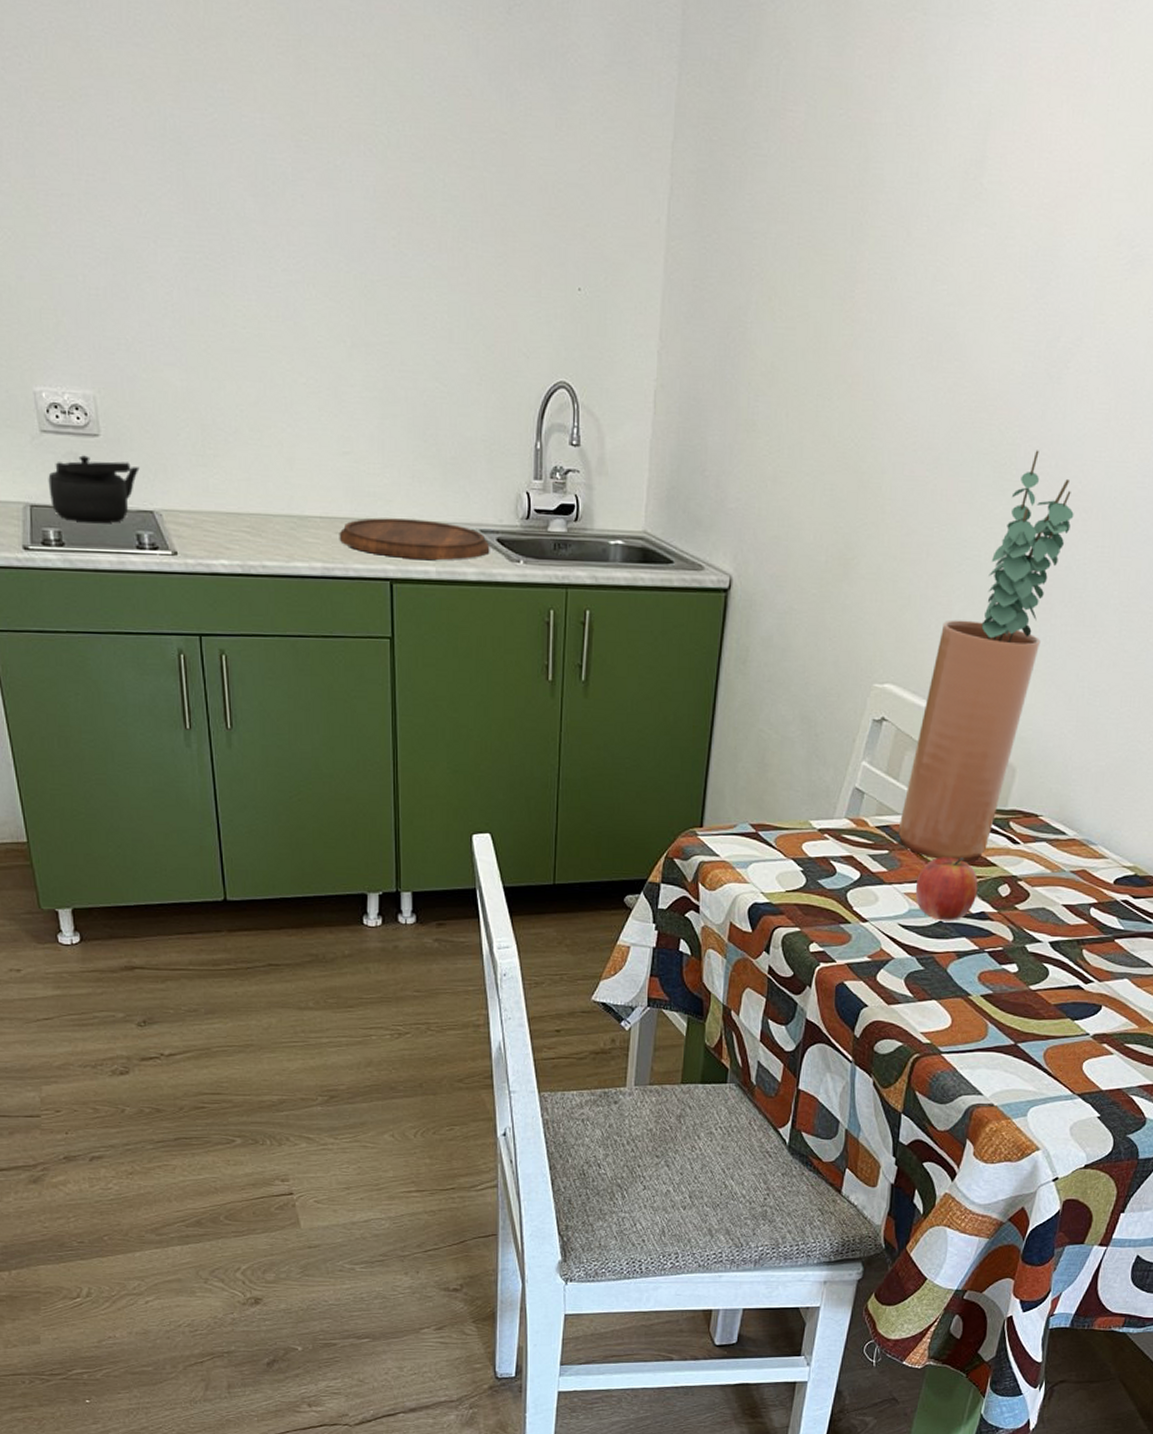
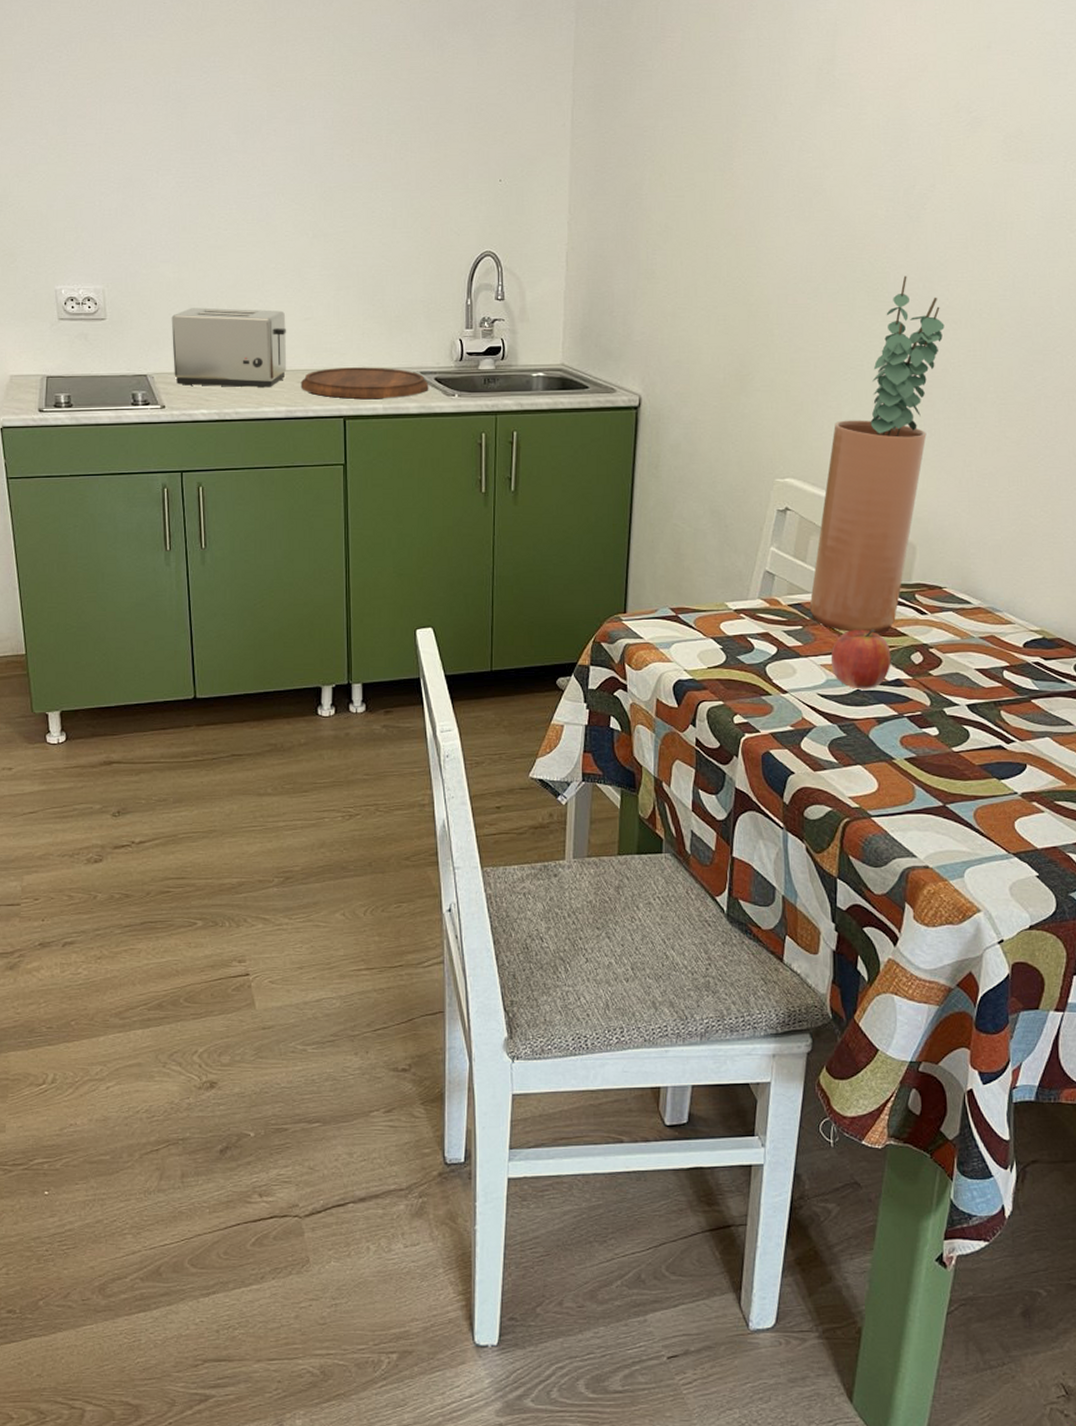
kettle: present [48,455,140,524] -> none [62,335,137,388]
toaster: none [180,428,323,538] -> present [171,307,287,389]

